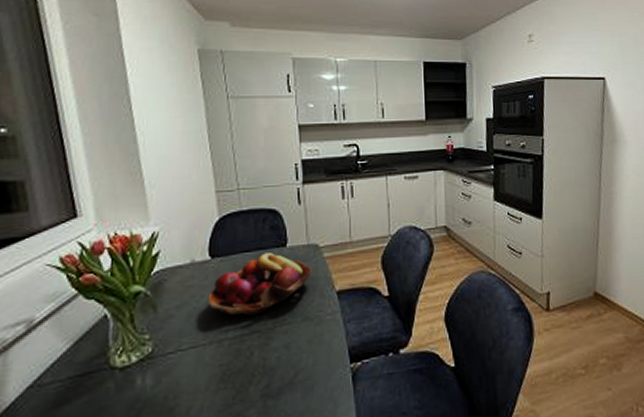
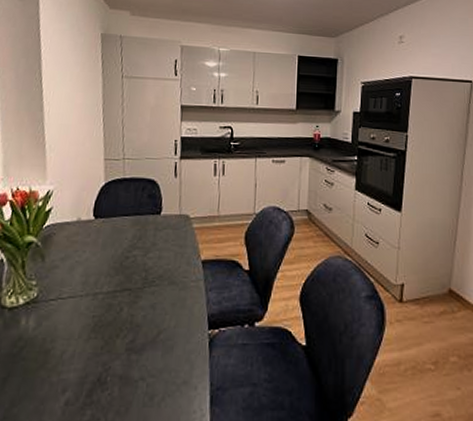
fruit basket: present [207,253,312,315] -> none [88,218,182,274]

